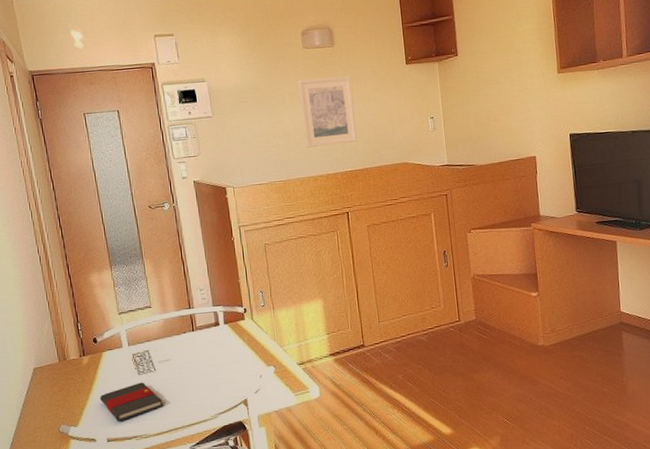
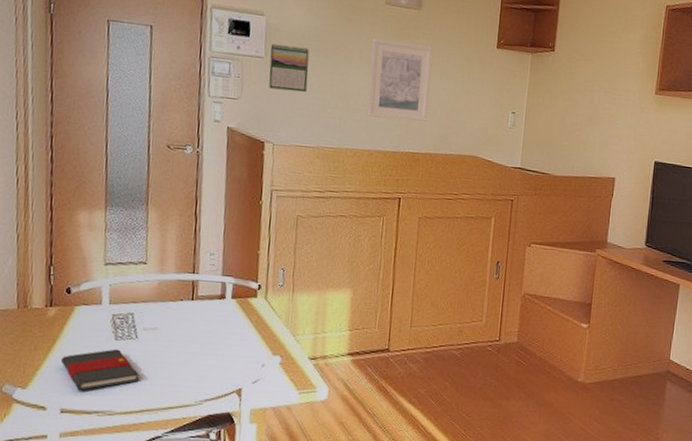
calendar: none [215,101,252,142] -> present [269,43,310,93]

